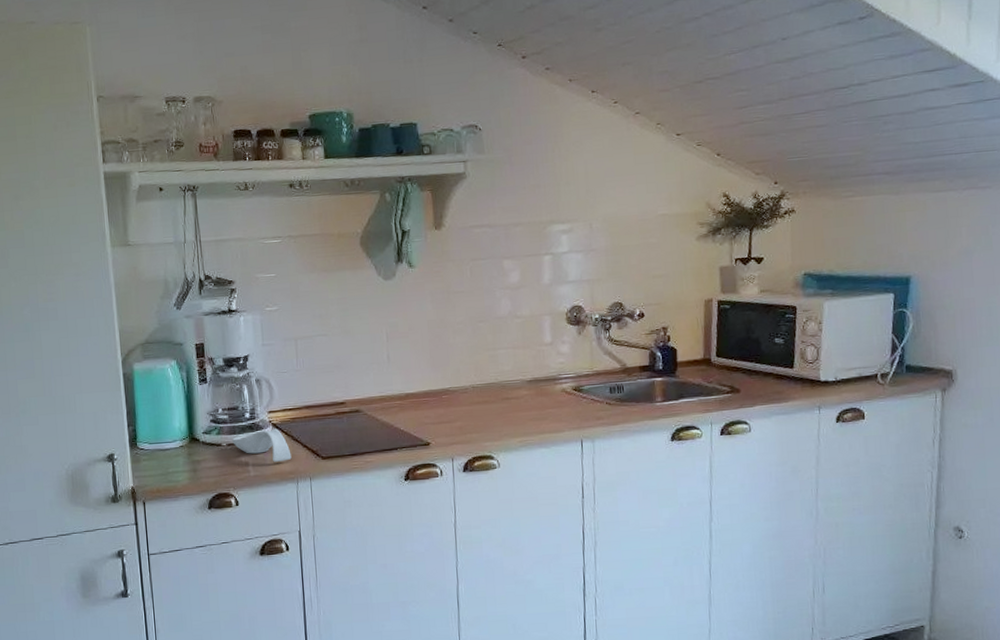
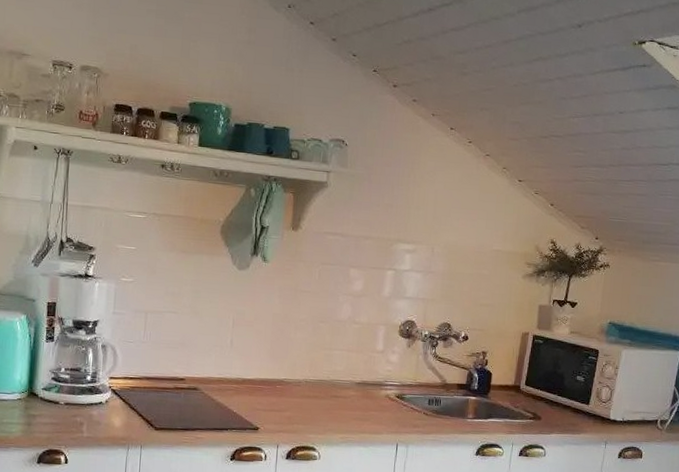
spoon rest: present [232,428,292,462] -> none [70,394,126,427]

